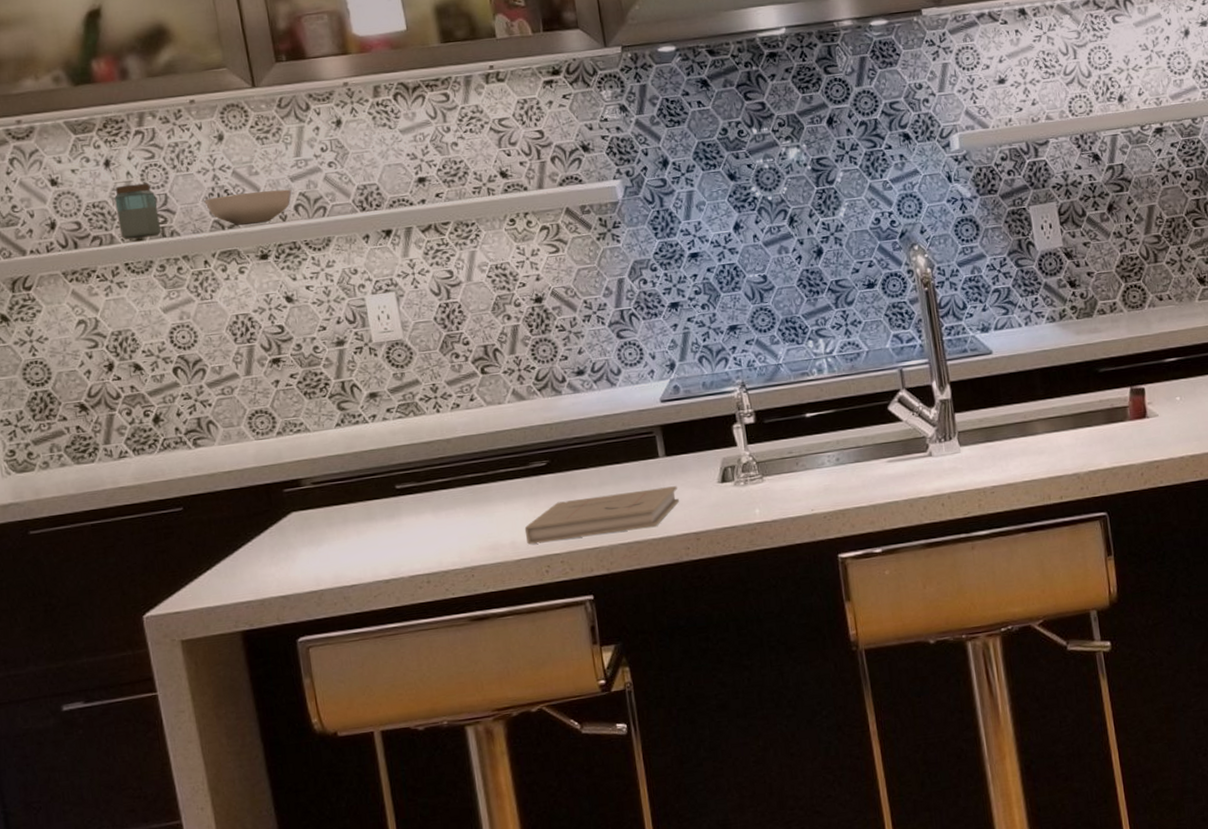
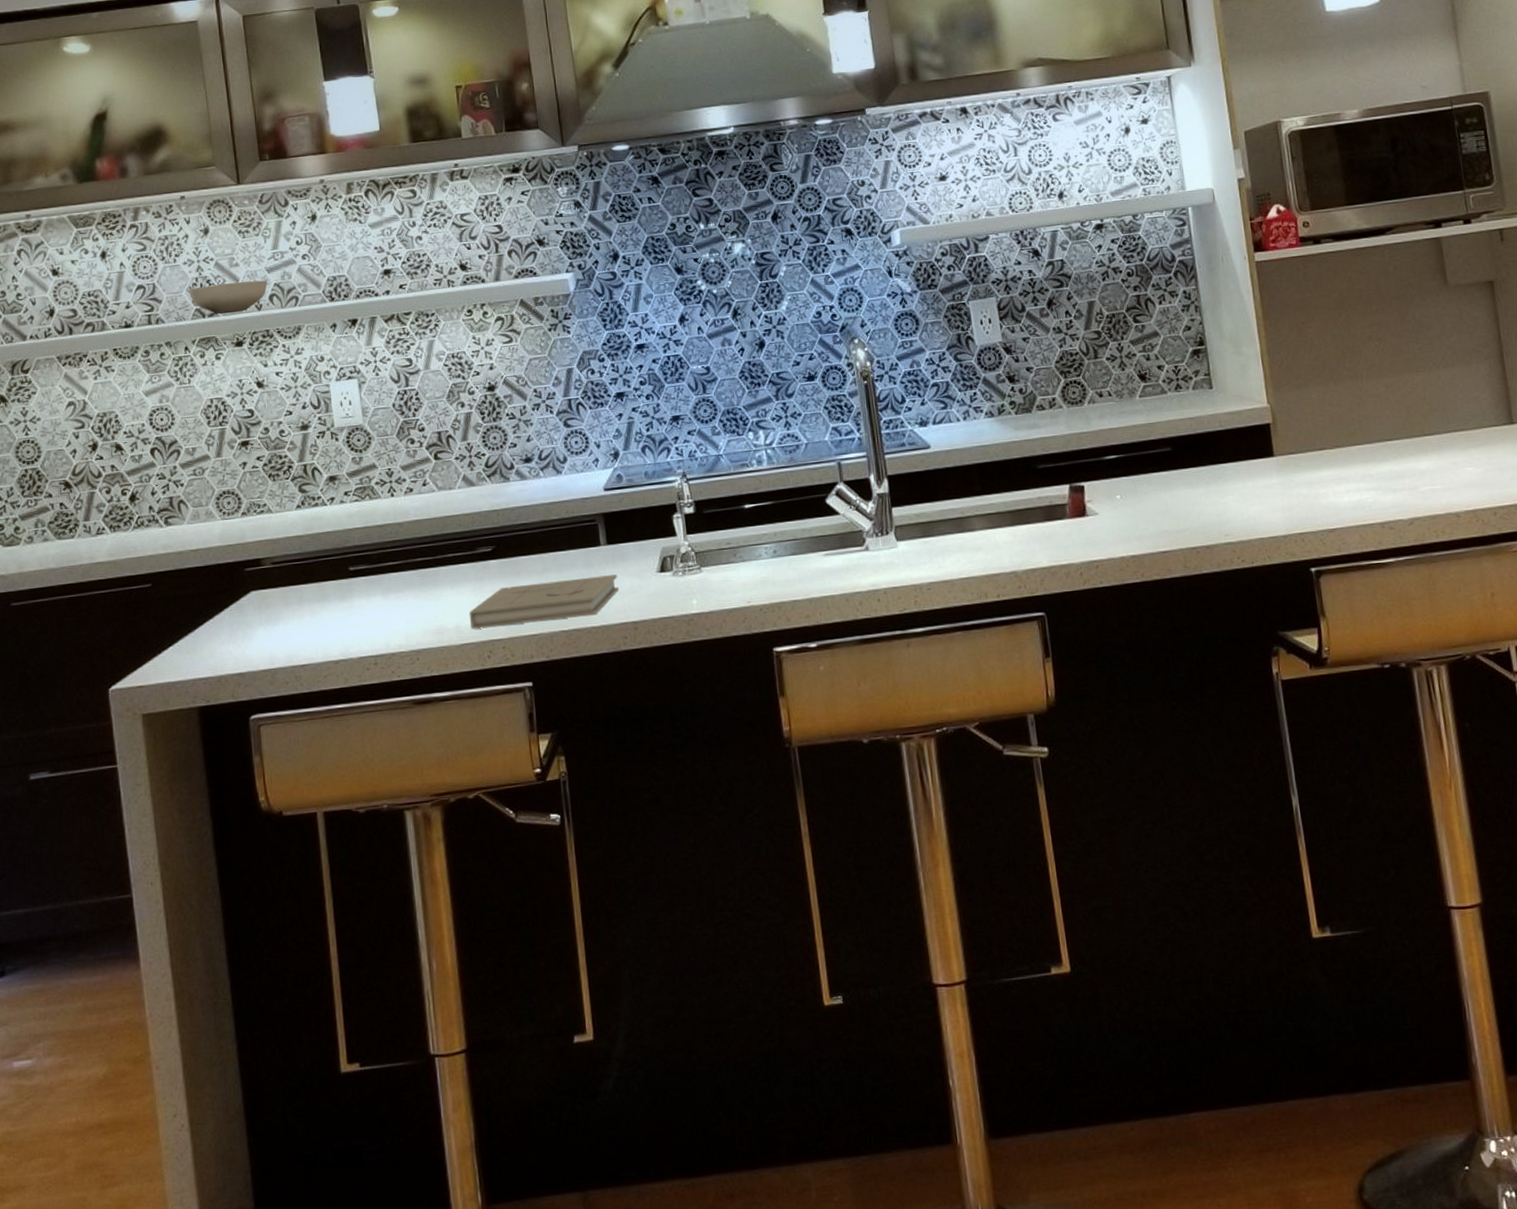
peanut butter: present [113,183,162,241] -> none [107,273,148,327]

